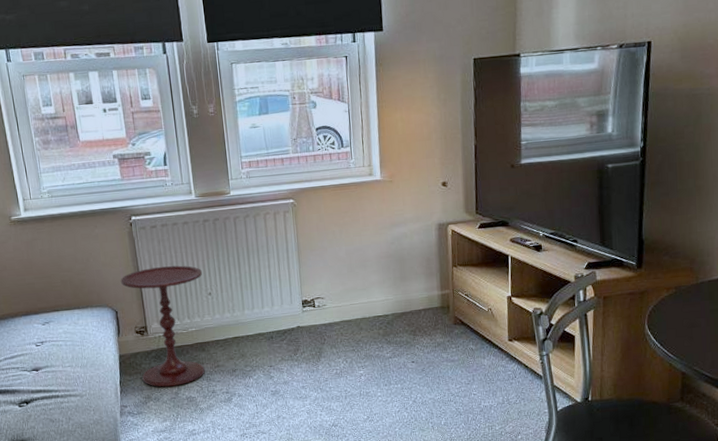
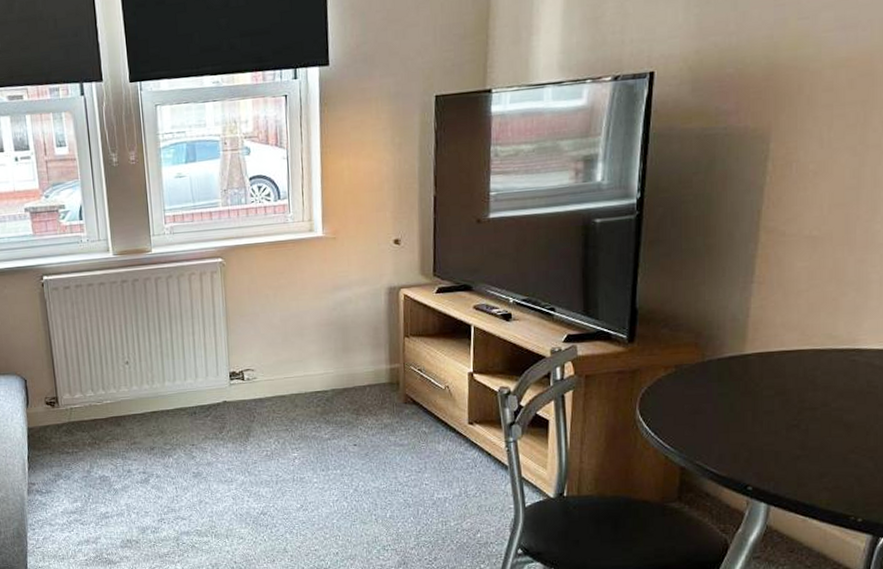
side table: present [120,265,205,387] -> none [30,330,120,464]

